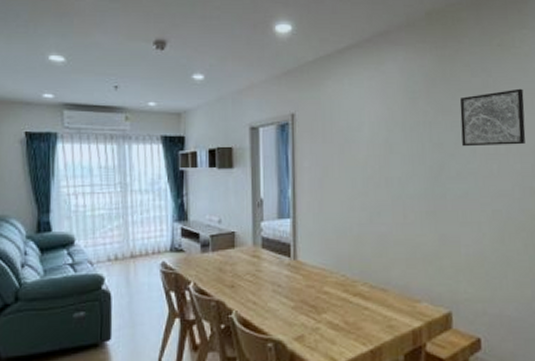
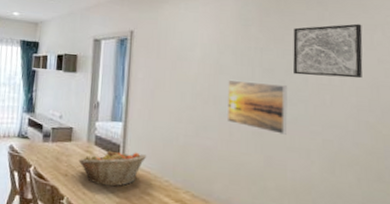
fruit basket: none [245,249,321,291] -> present [78,150,147,187]
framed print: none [399,158,459,210] -> present [226,79,287,135]

